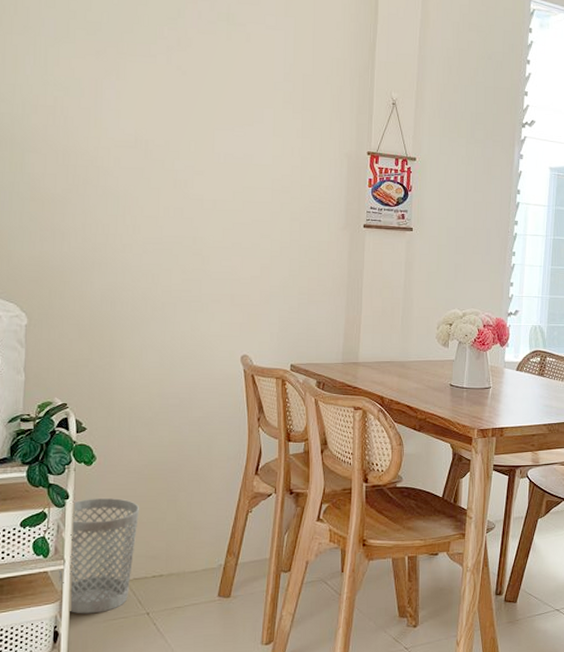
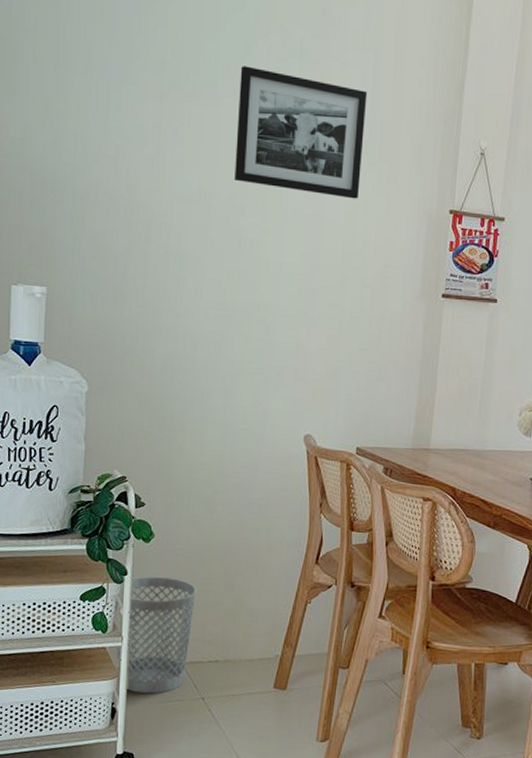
picture frame: none [169,27,290,143] -> present [234,66,368,199]

